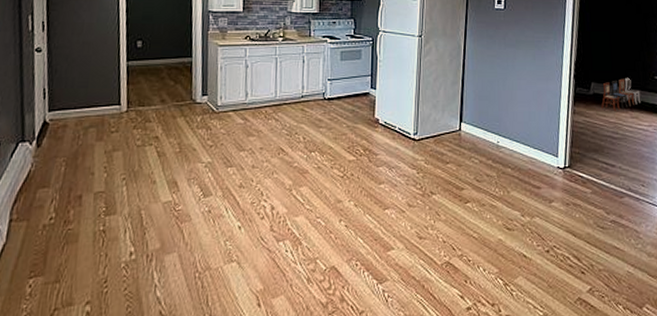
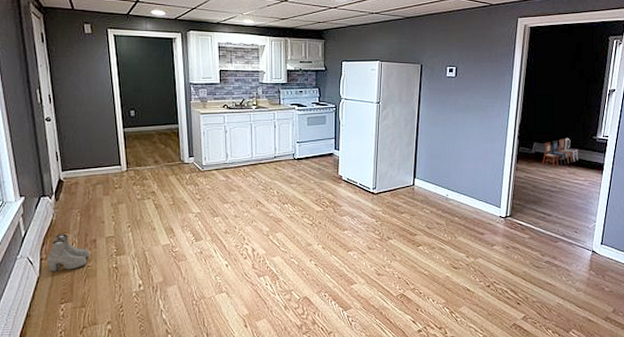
boots: none [17,188,72,236] -> present [47,233,89,272]

